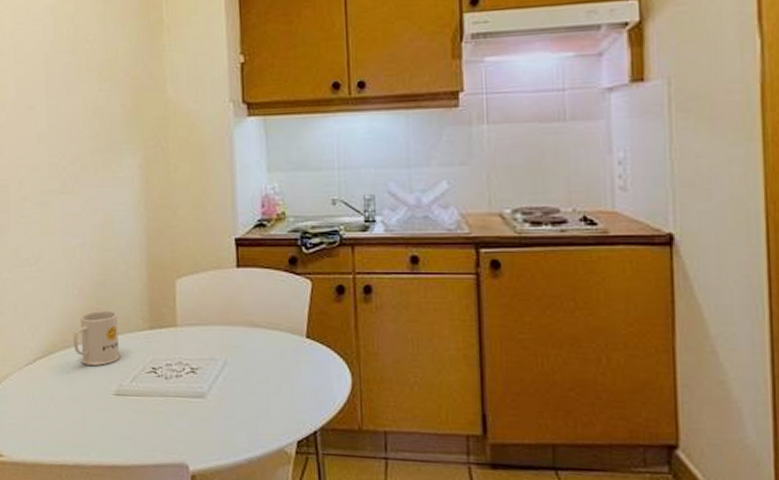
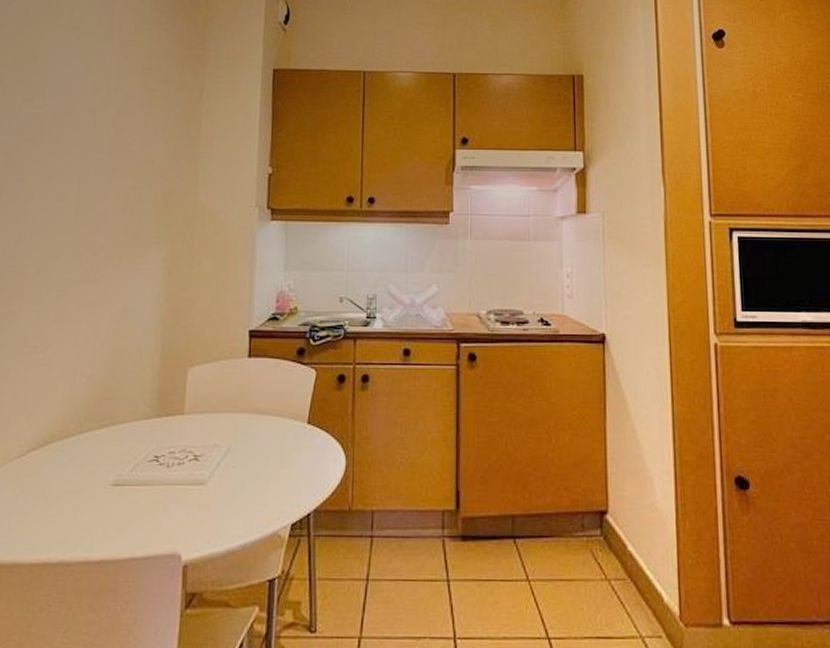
mug: present [73,310,120,366] -> none [73,398,125,455]

